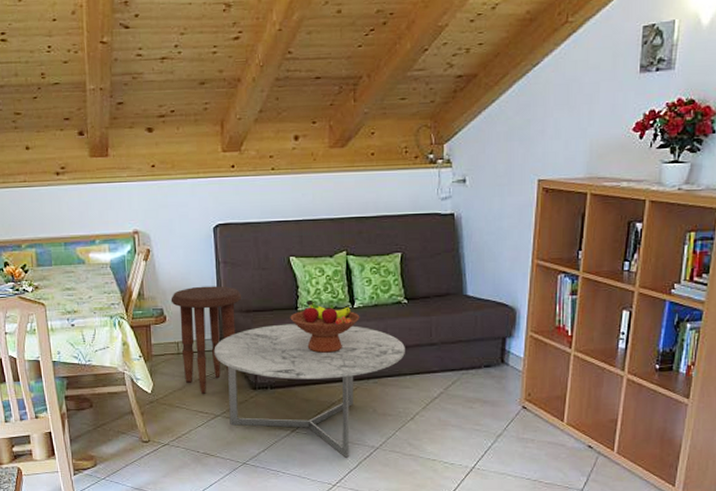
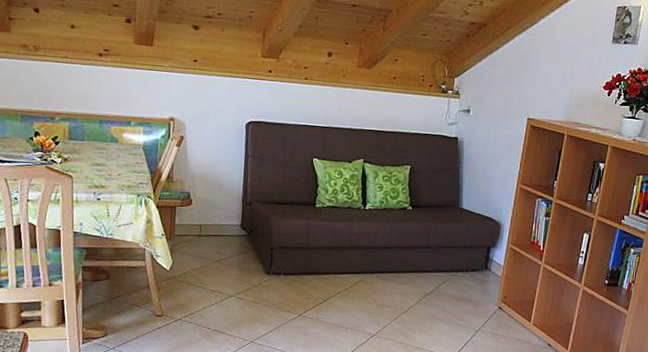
side table: present [170,286,242,394] -> none [198,175,266,275]
coffee table: present [214,324,405,458] -> none [234,217,406,342]
fruit bowl: present [290,300,360,353] -> none [308,199,370,247]

